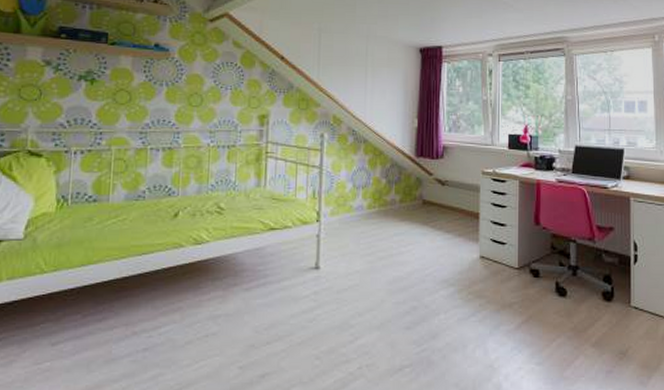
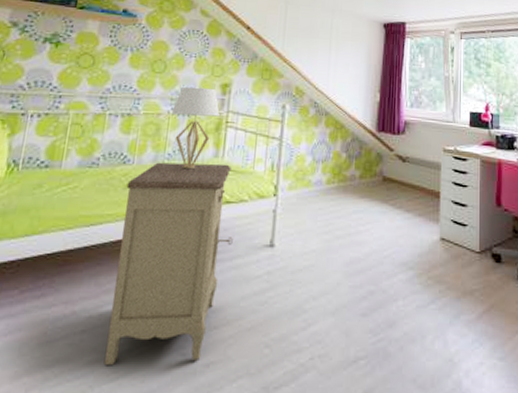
nightstand: none [166,193,280,379] -> present [103,162,233,366]
table lamp: none [210,119,259,199] -> present [170,86,220,170]

